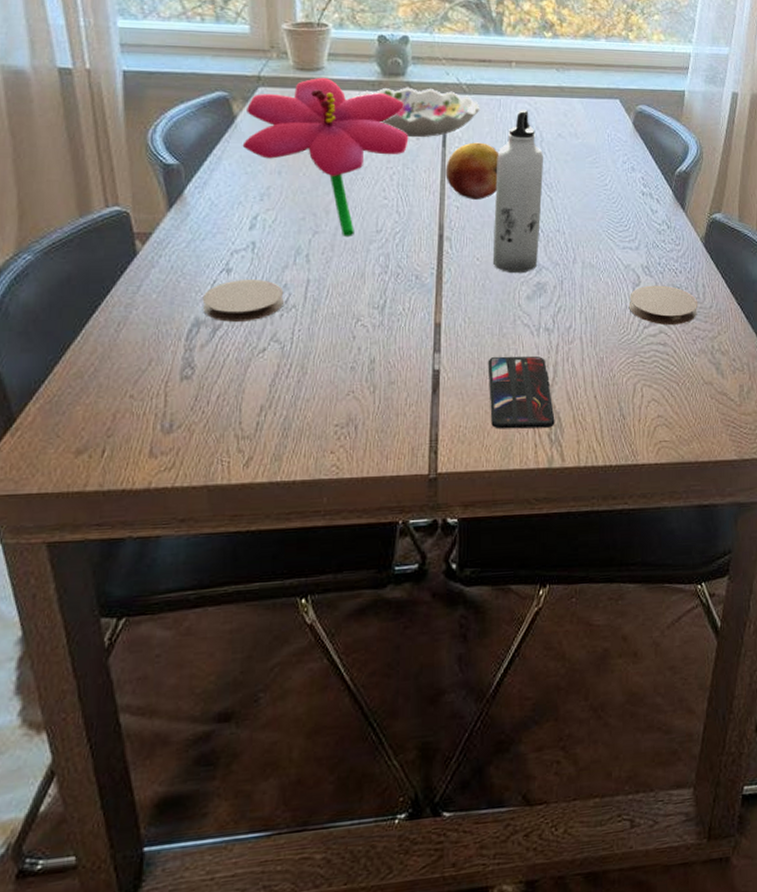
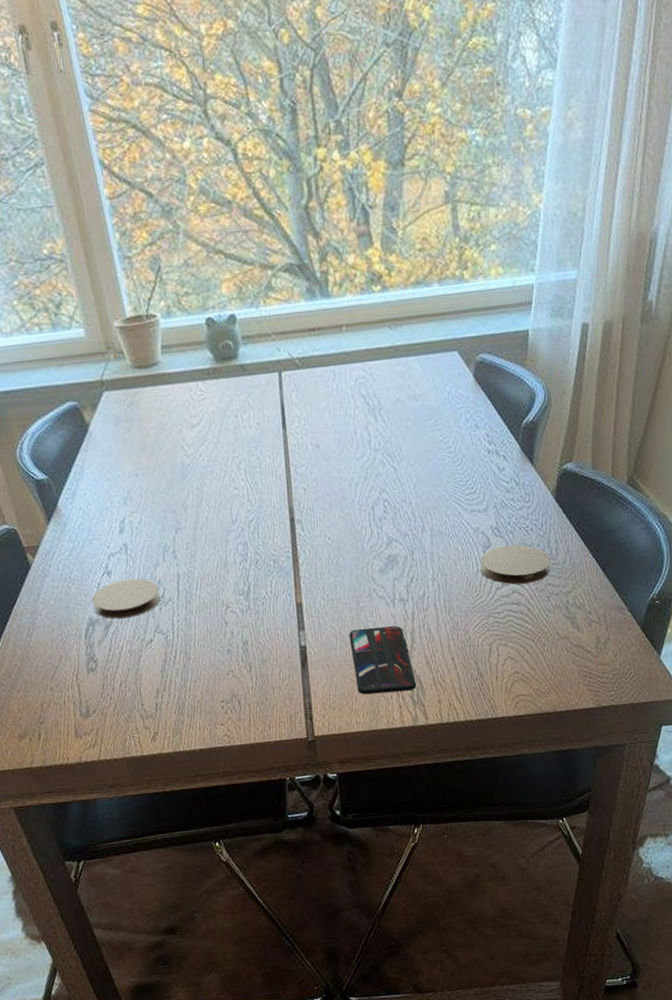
flower: present [242,77,409,238] -> none [96,372,250,531]
decorative bowl: present [353,87,480,138] -> none [191,367,316,424]
fruit: present [445,142,499,200] -> none [288,418,340,480]
water bottle: present [494,109,544,274] -> none [337,376,387,549]

